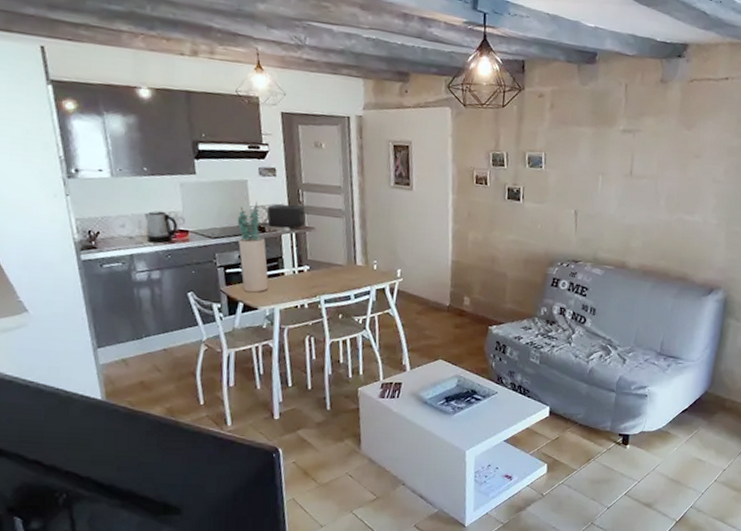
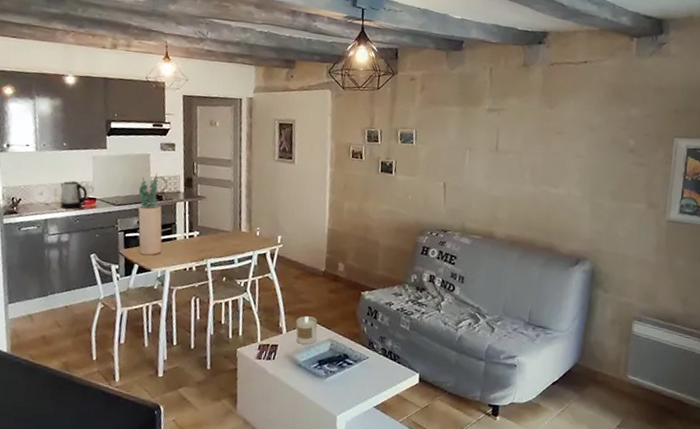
toaster: present [267,204,306,228] -> none [164,175,199,197]
candle: none [420,352,443,382] -> present [295,316,318,345]

